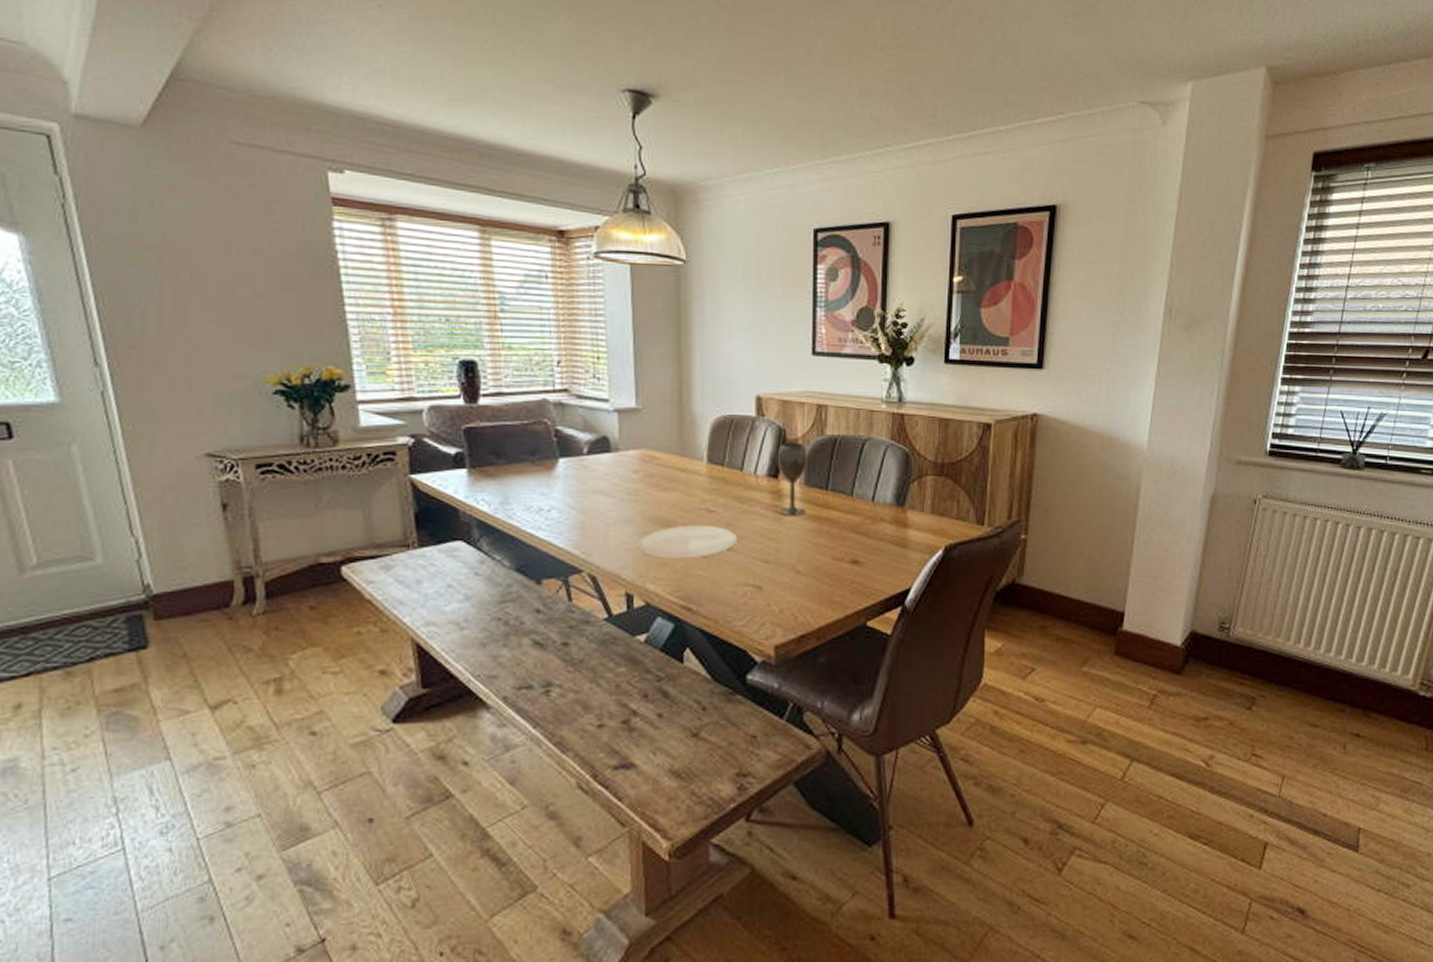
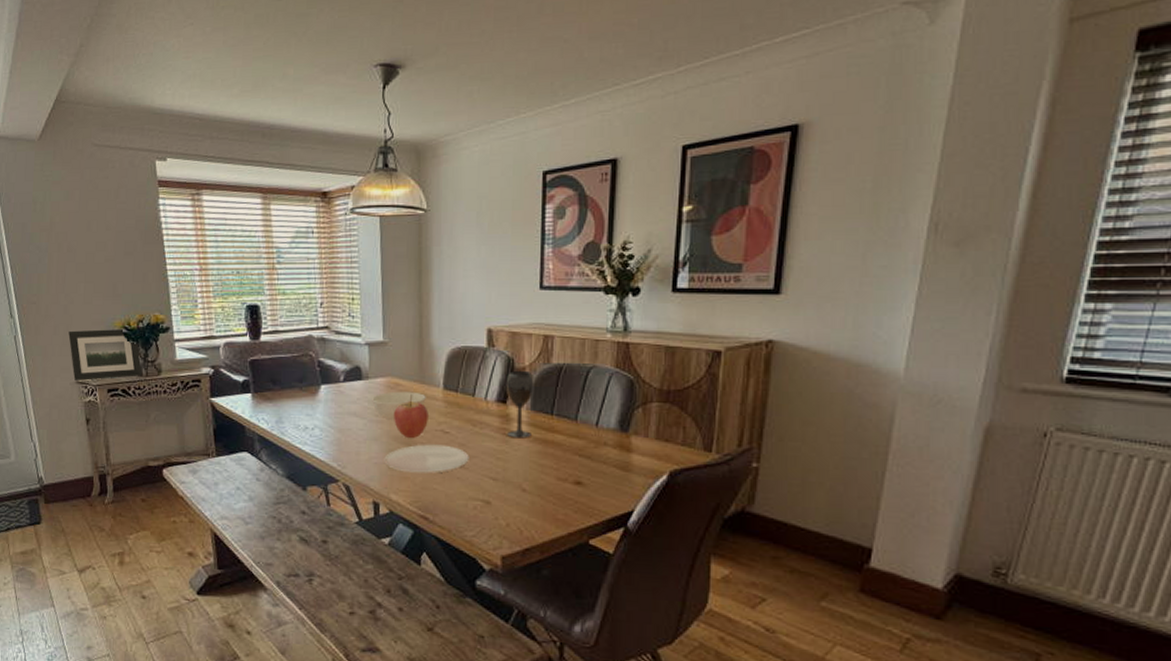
picture frame: none [192,384,309,453] -> present [68,328,142,381]
bowl: none [623,465,687,500] -> present [372,391,426,421]
fruit: none [648,469,690,520] -> present [393,394,428,439]

